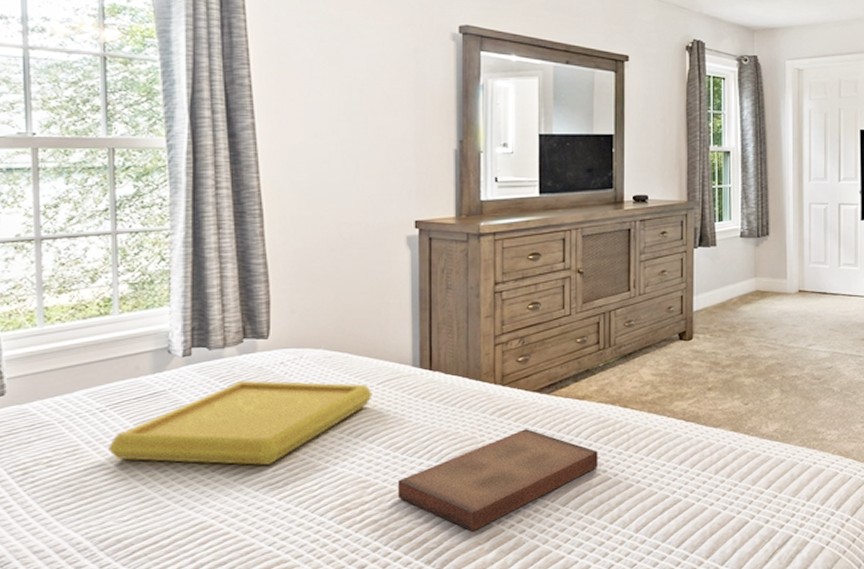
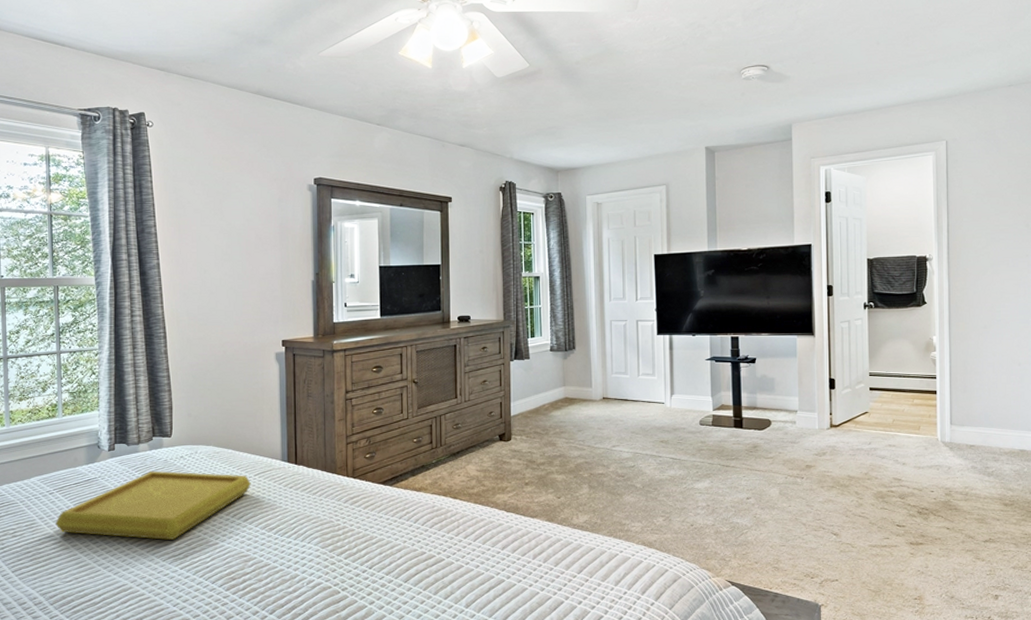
book: present [397,429,598,532] -> none [271,515,433,601]

